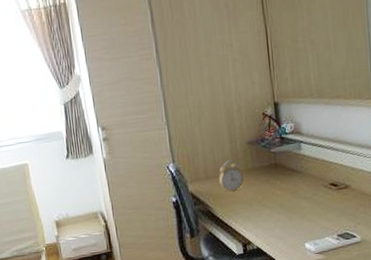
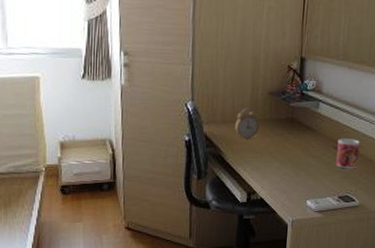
mug: none [327,174,353,206] -> present [336,138,360,169]

